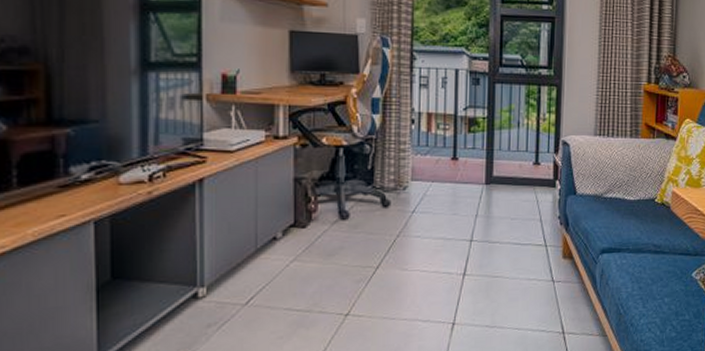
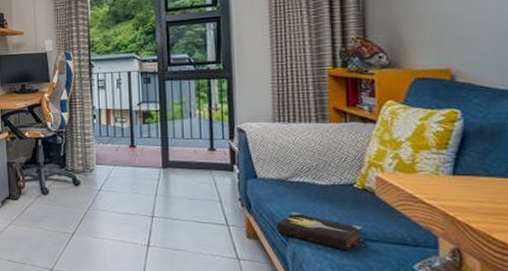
hardback book: none [590,228,658,264] -> present [277,212,363,251]

